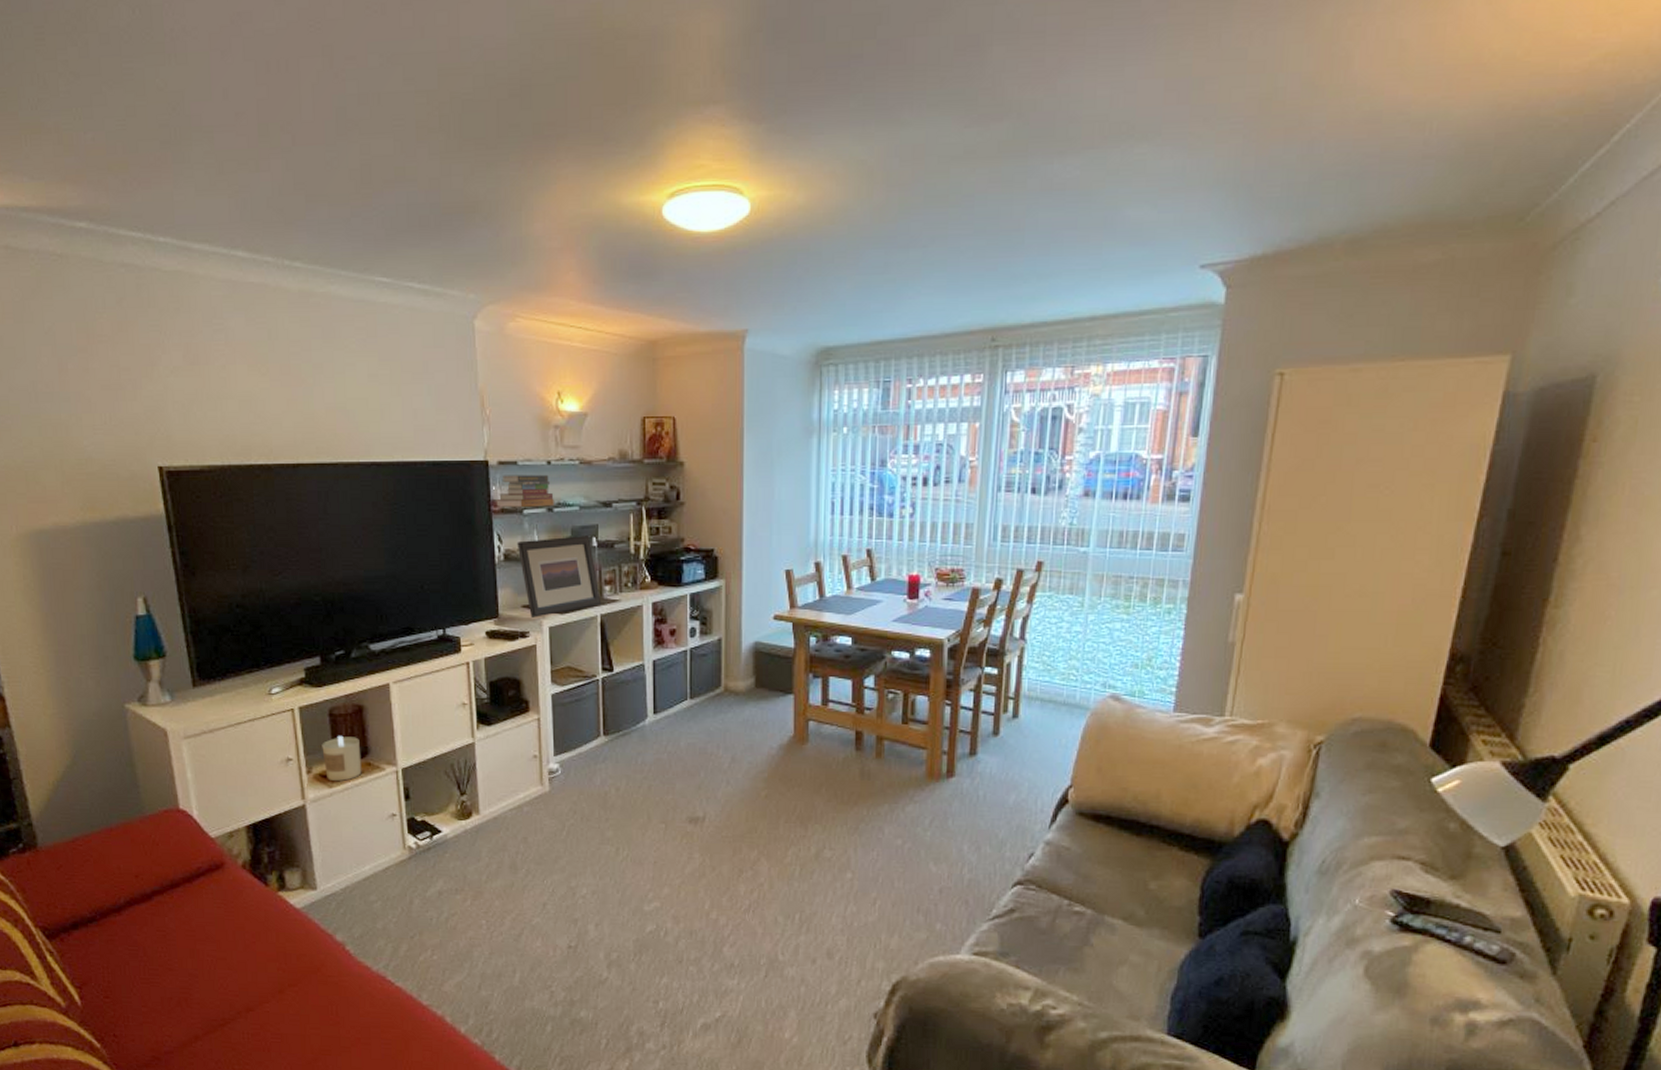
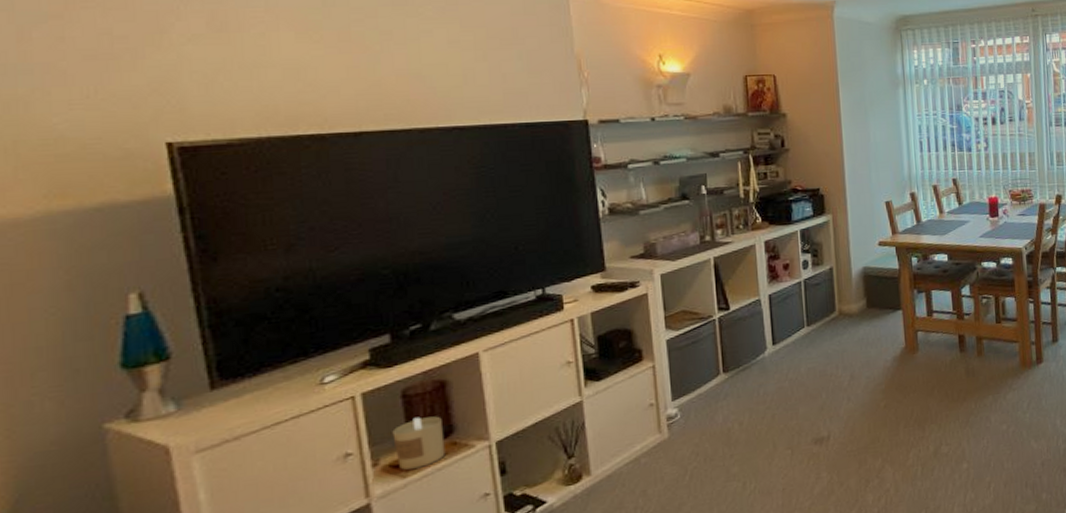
books: present [496,474,554,507] -> none [598,130,660,163]
picture frame: present [517,536,602,618] -> none [622,184,714,267]

